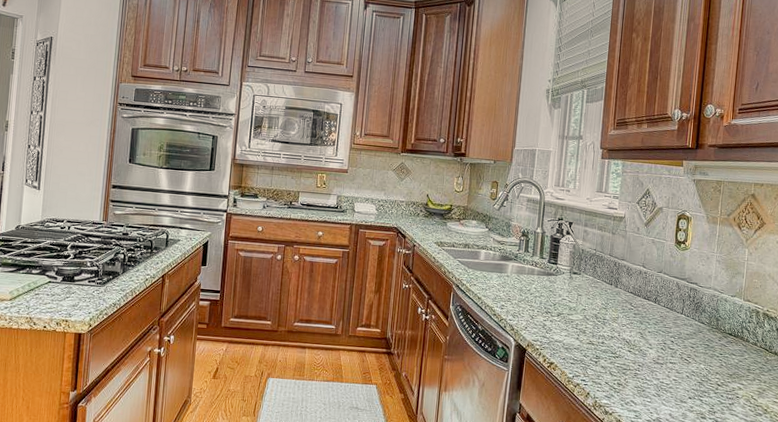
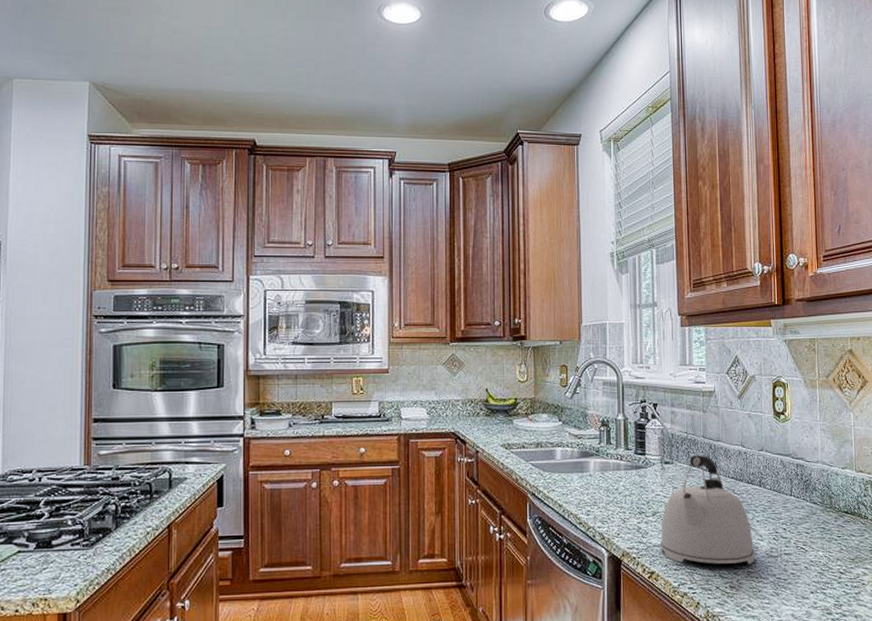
kettle: none [560,270,644,367] -> present [660,455,755,564]

